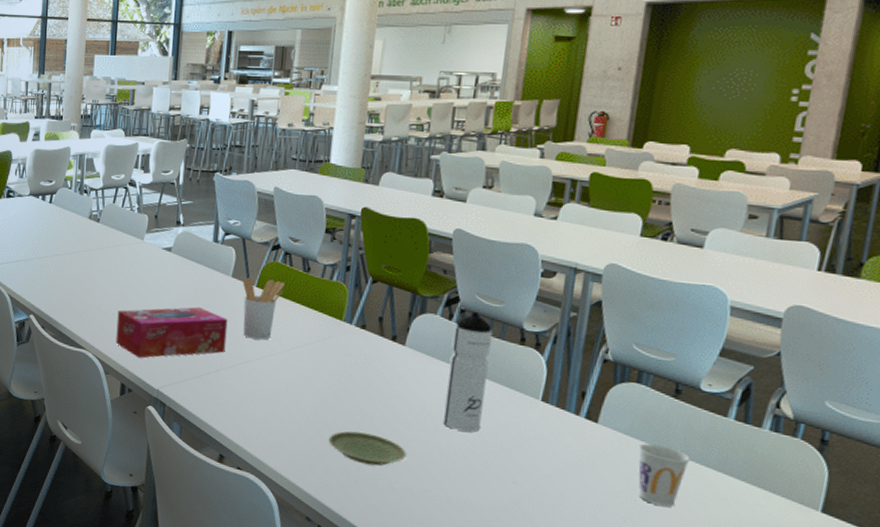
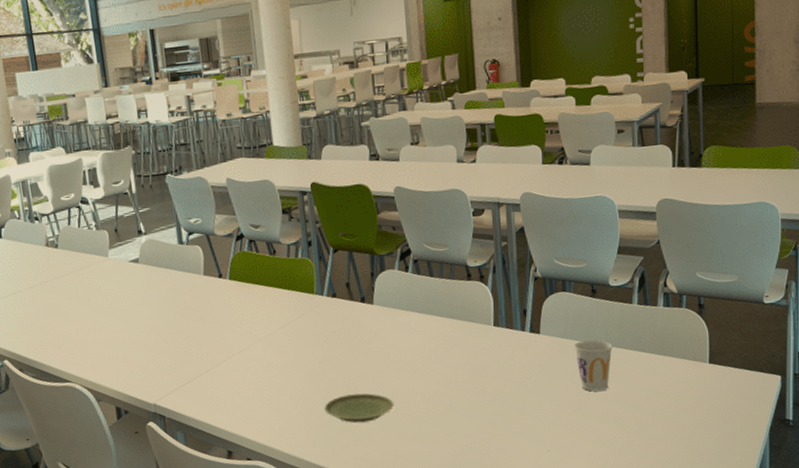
tissue box: present [115,307,228,358] -> none [97,312,213,377]
utensil holder: present [242,277,285,340] -> none [215,269,256,332]
water bottle: present [442,311,493,432] -> none [411,259,450,370]

